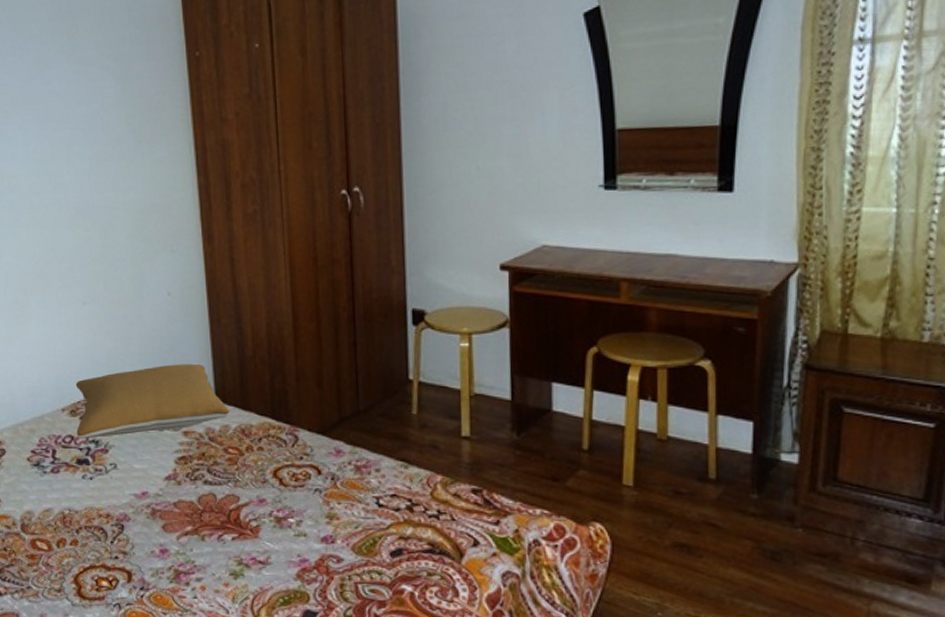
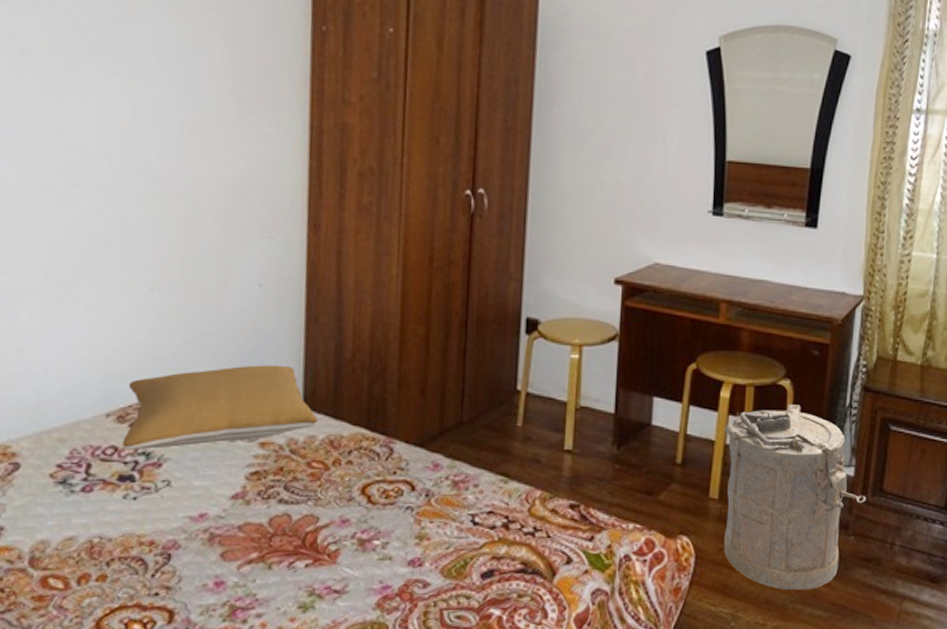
laundry hamper: none [635,387,816,584] -> present [724,405,866,591]

